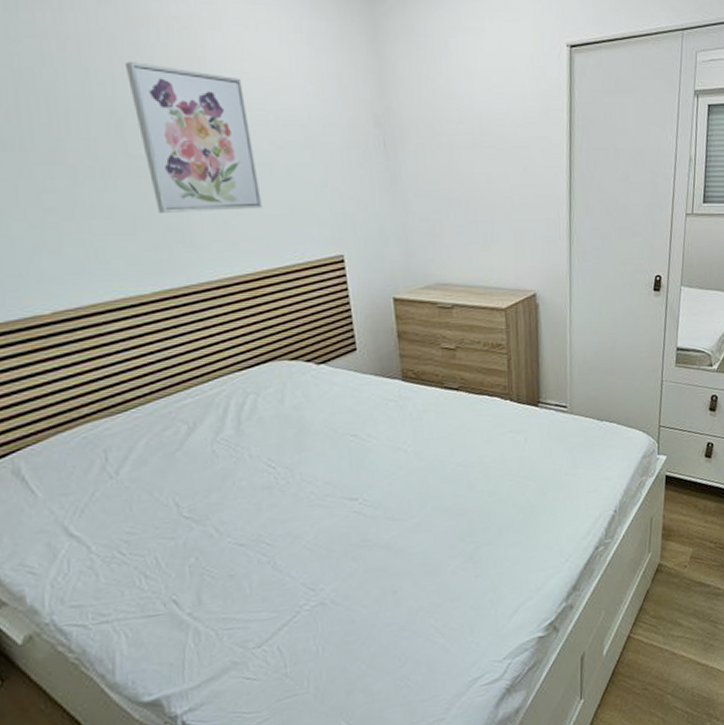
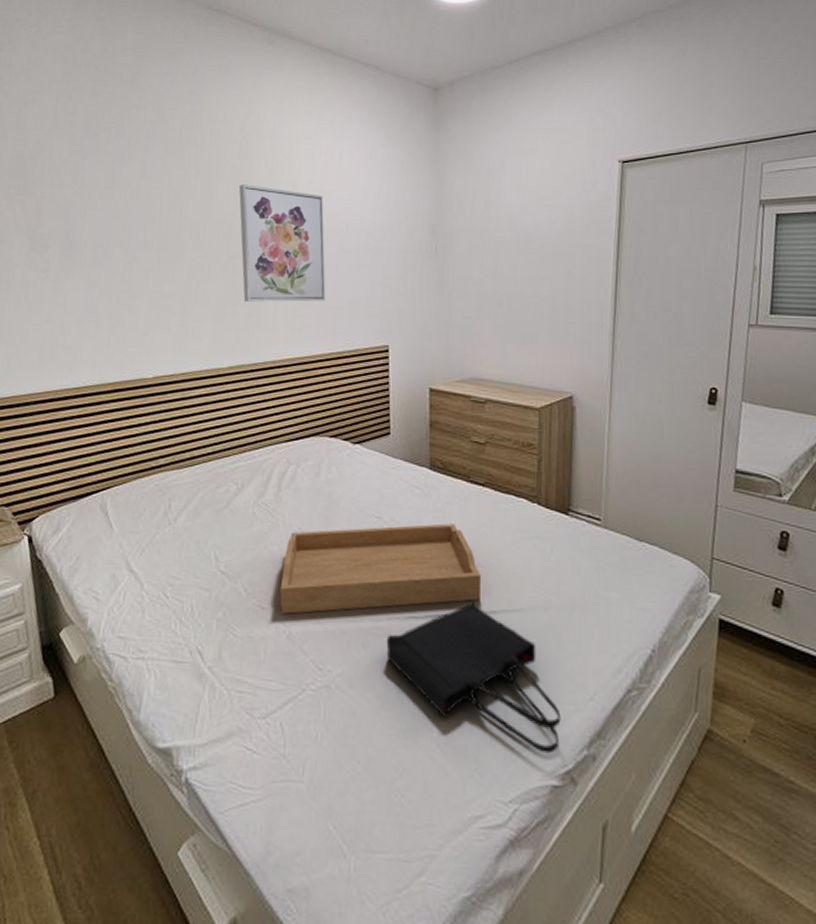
serving tray: none [256,430,464,546] -> present [280,523,482,614]
tote bag: none [376,499,543,614] -> present [386,601,561,754]

